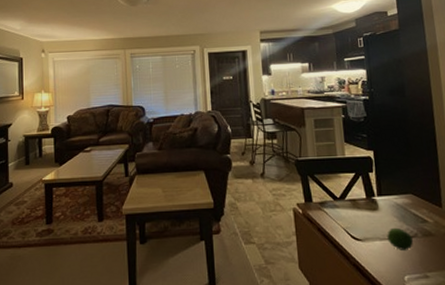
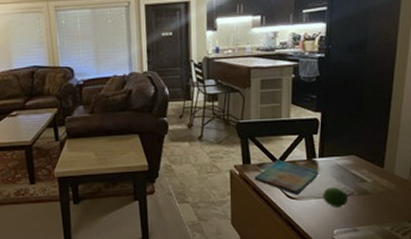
dish towel: none [317,198,381,237] -> present [254,159,319,196]

